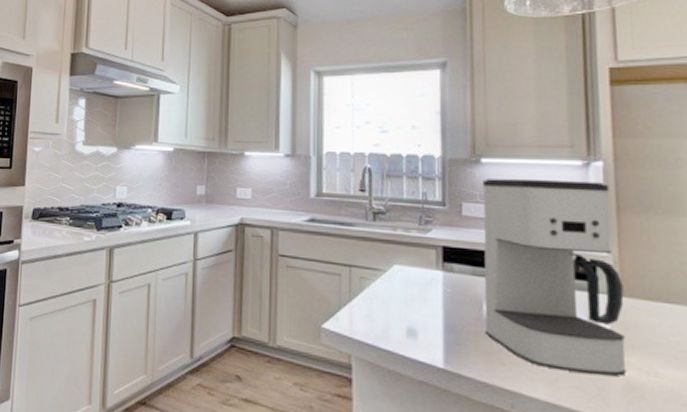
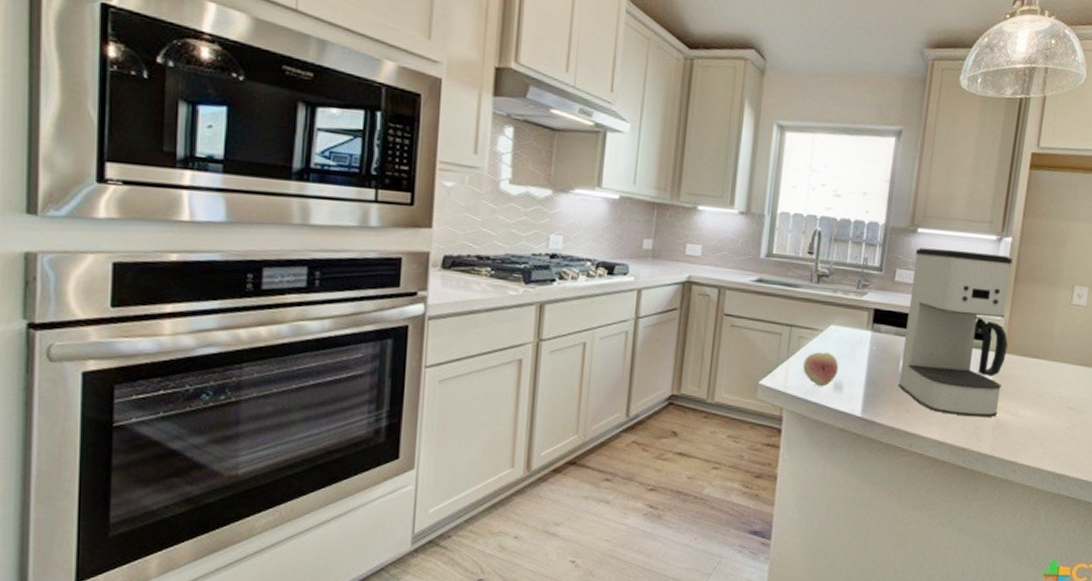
fruit: none [368,294,410,333] -> present [803,352,839,387]

